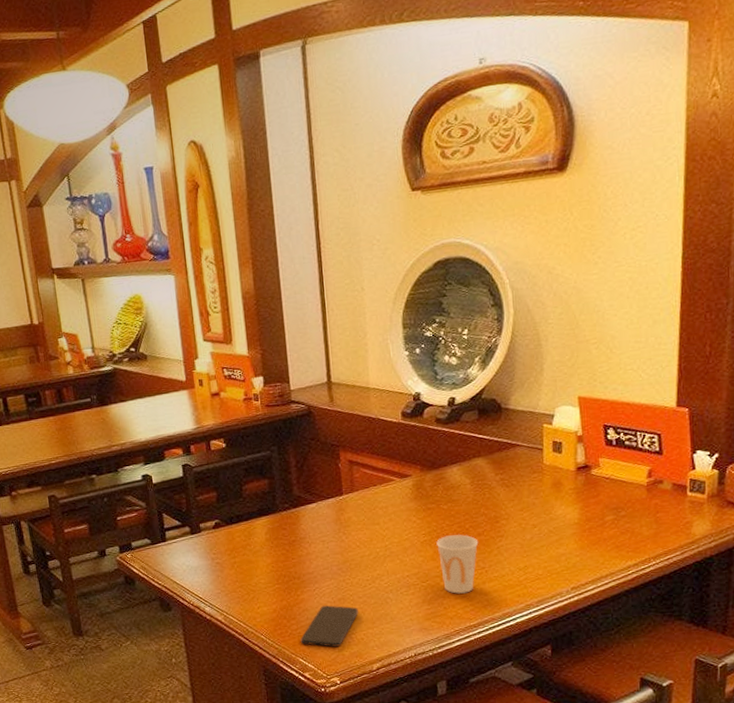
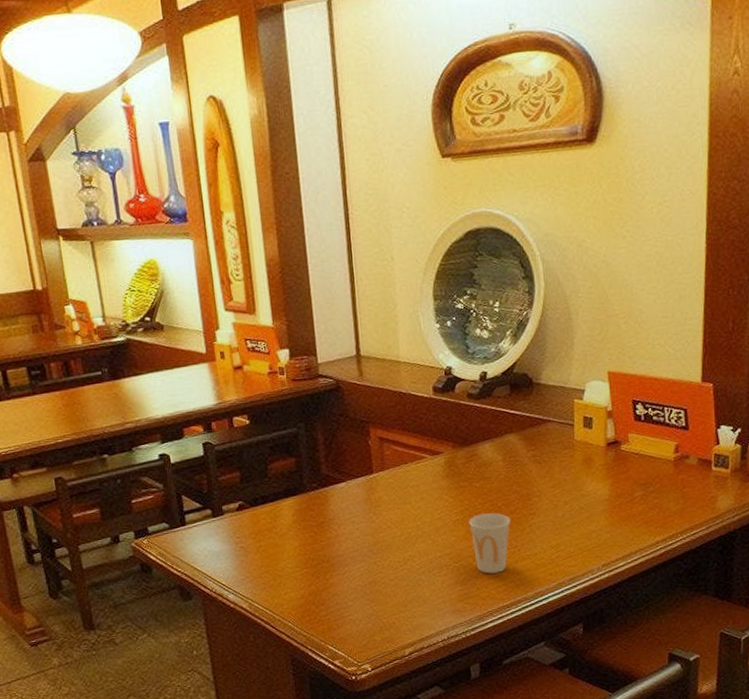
smartphone: present [300,605,358,647] -> none [330,589,390,633]

